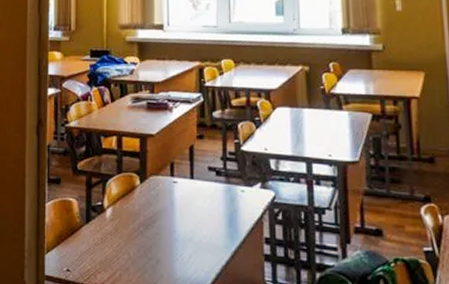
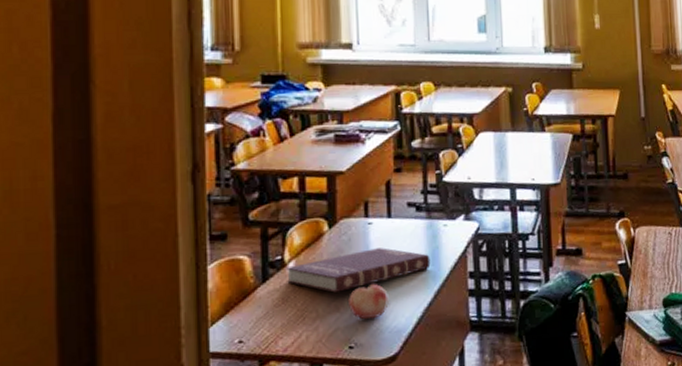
book: none [105,205,229,240] -> present [286,248,431,293]
fruit: none [155,236,190,269] -> present [348,283,389,320]

